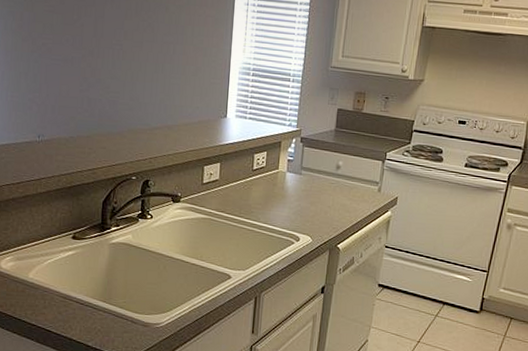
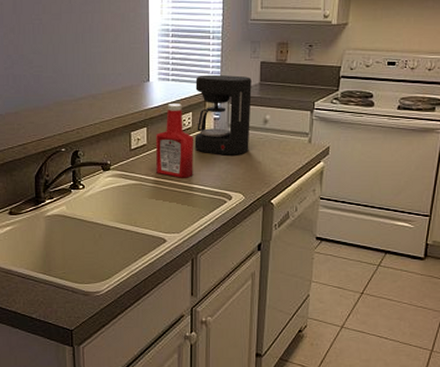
ketchup bottle: none [227,141,266,217] -> present [156,104,193,178]
coffee maker: none [266,116,328,198] -> present [194,74,252,156]

